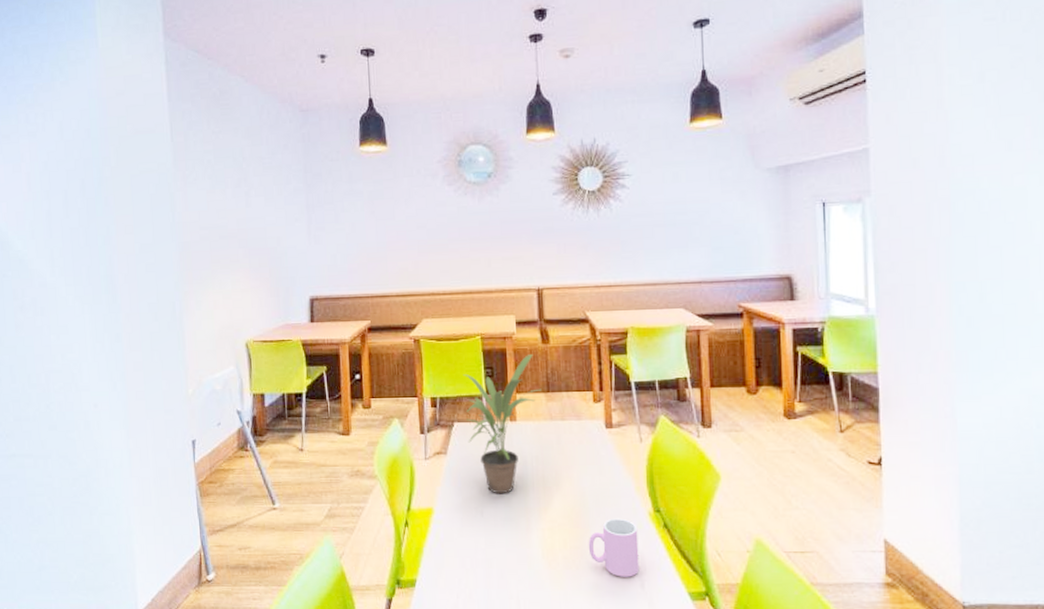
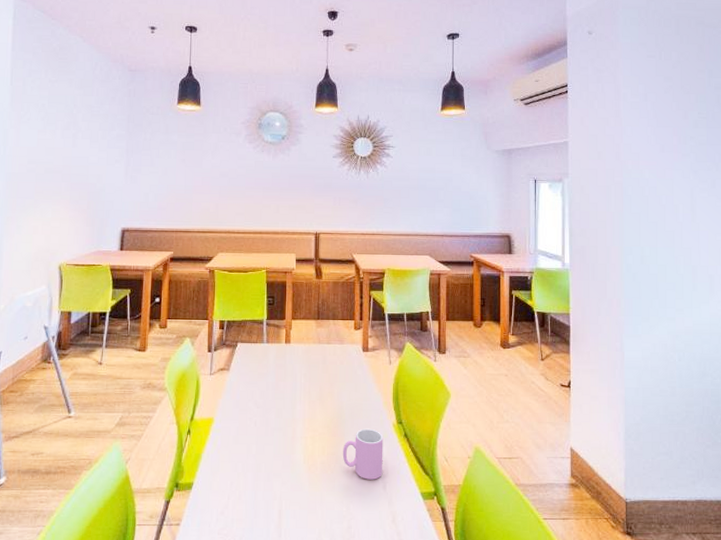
potted plant: present [463,354,542,494] -> none [248,287,313,407]

